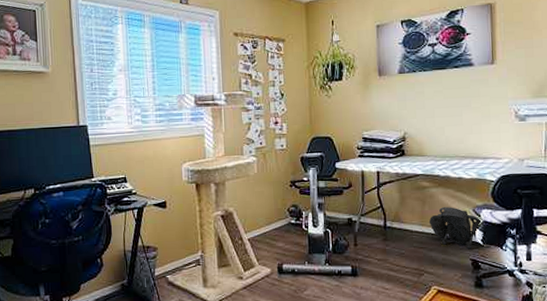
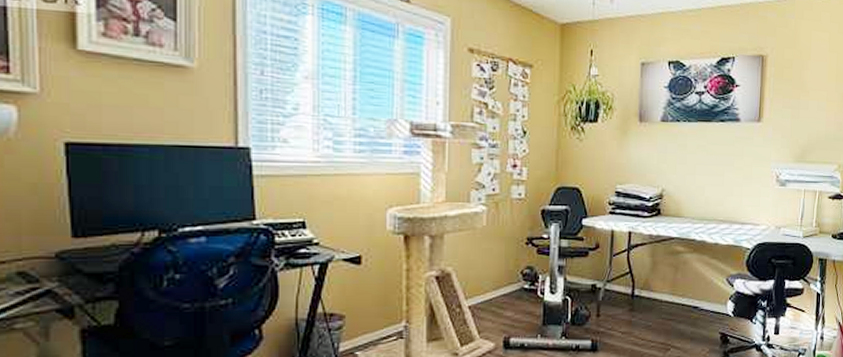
backpack: present [428,207,483,250] -> none [680,275,735,322]

